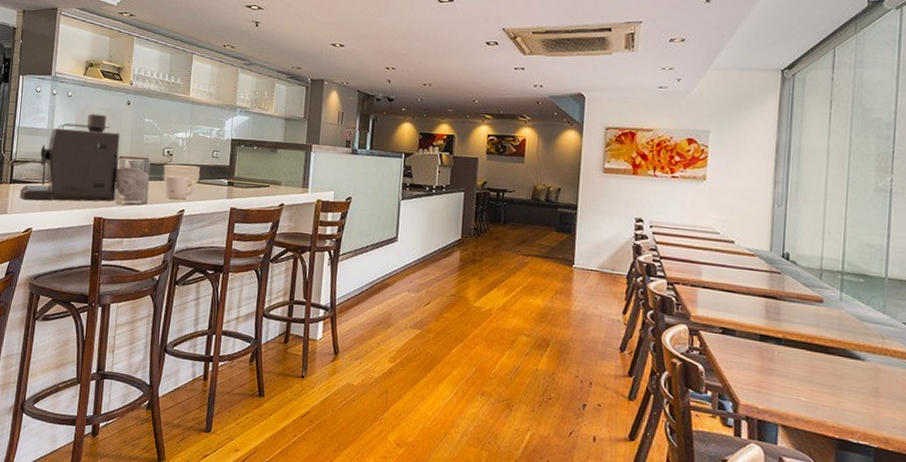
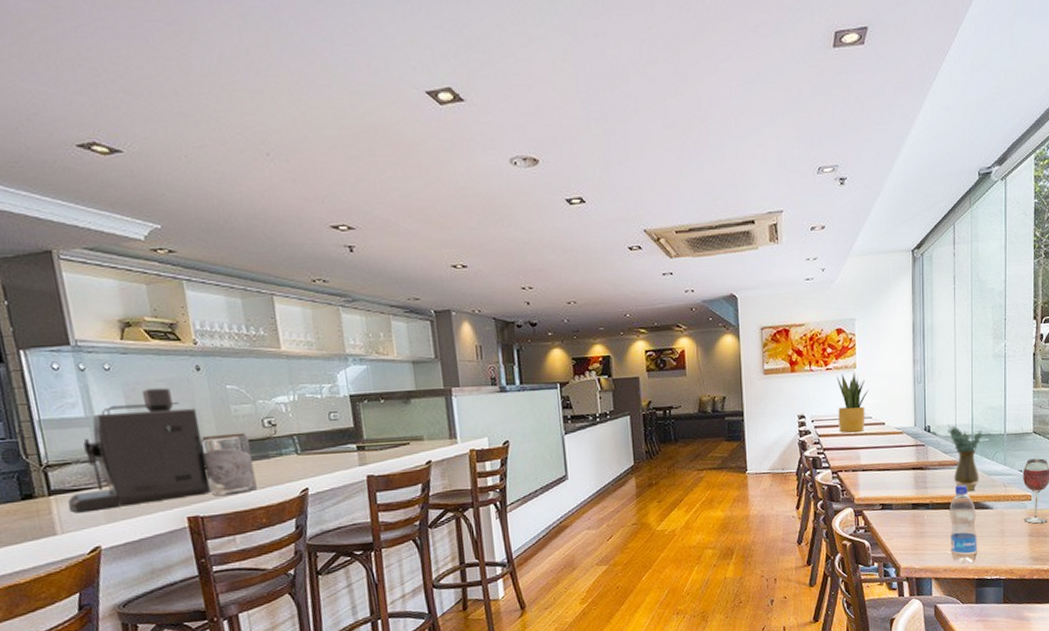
bowl: present [163,164,200,187] -> none [267,434,320,460]
mug: present [165,175,195,200] -> none [274,448,316,478]
planter: none [679,183,720,246] -> present [836,371,870,433]
bottle: none [805,325,842,419] -> present [949,485,977,564]
vase: none [811,255,856,335] -> present [948,424,982,491]

